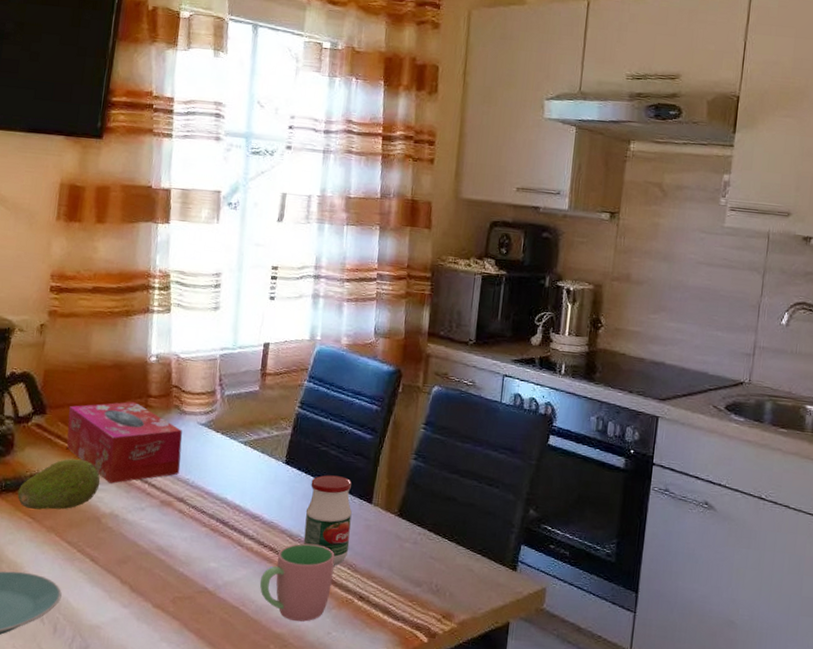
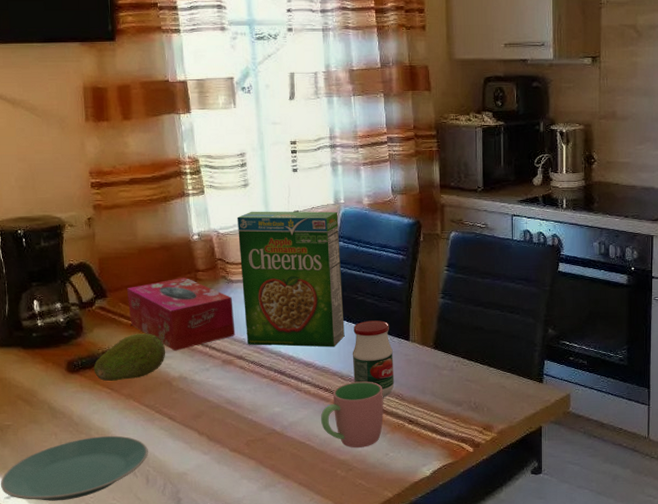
cereal box: none [191,337,313,501] -> present [237,211,345,347]

